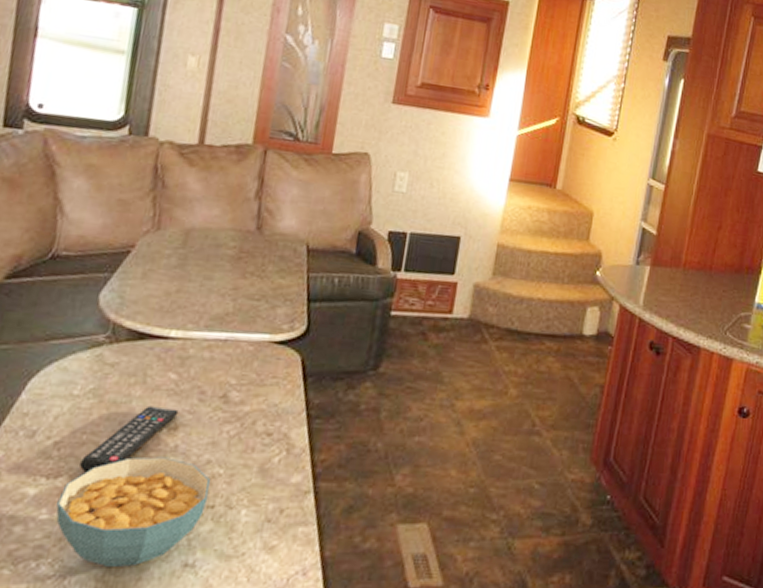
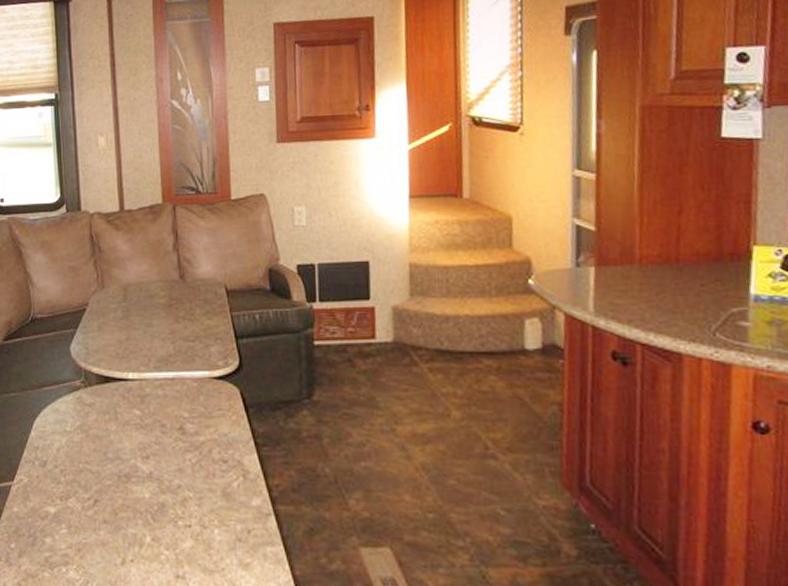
cereal bowl: present [55,456,211,568] -> none [72,482,185,576]
remote control: present [79,405,179,473] -> none [82,438,147,496]

